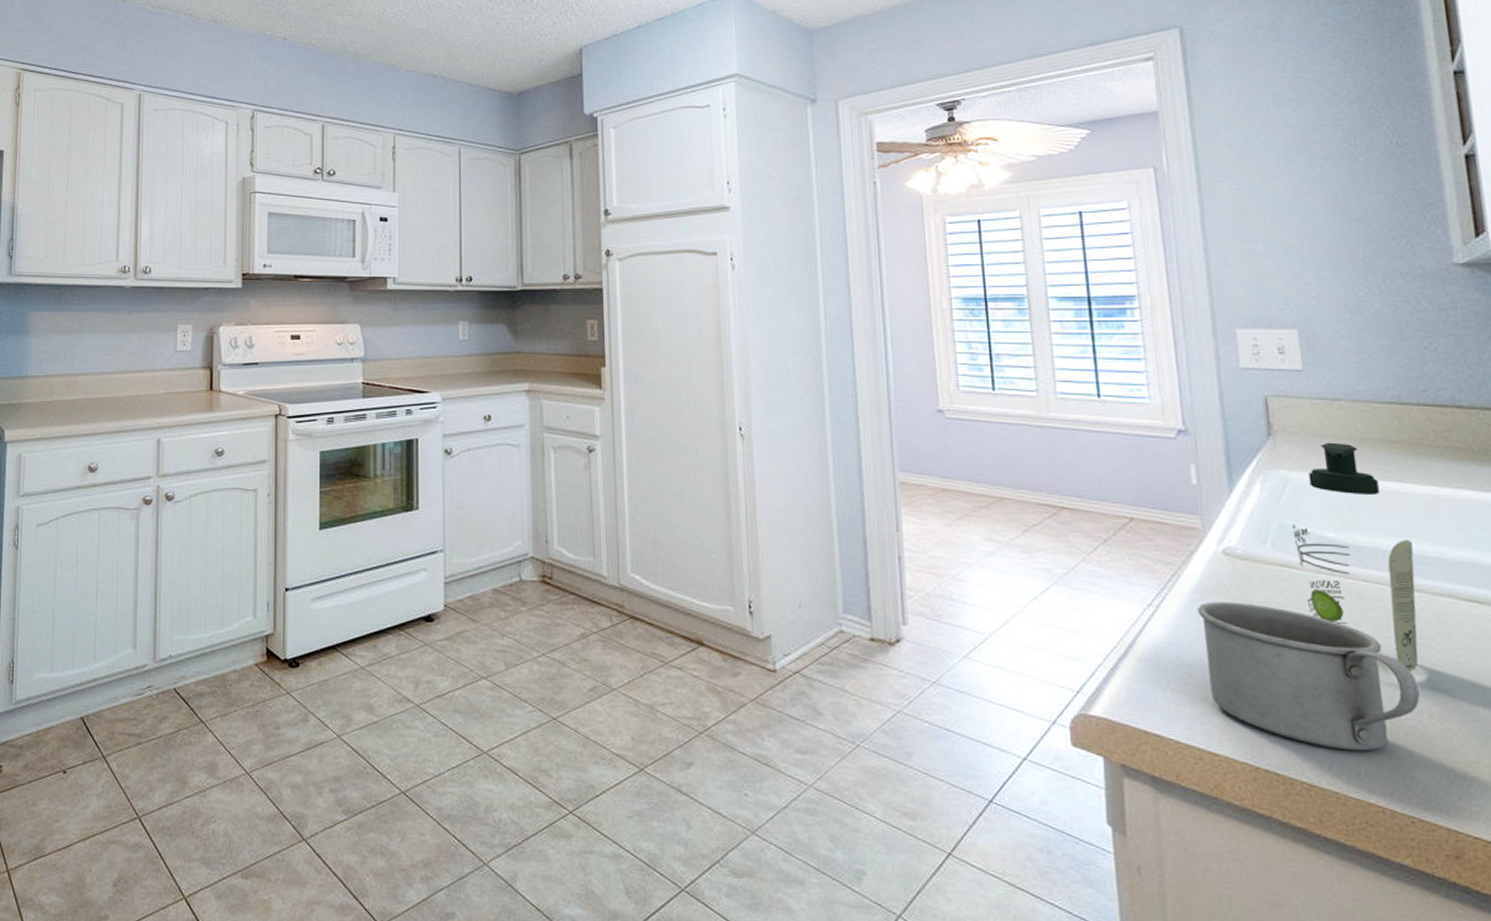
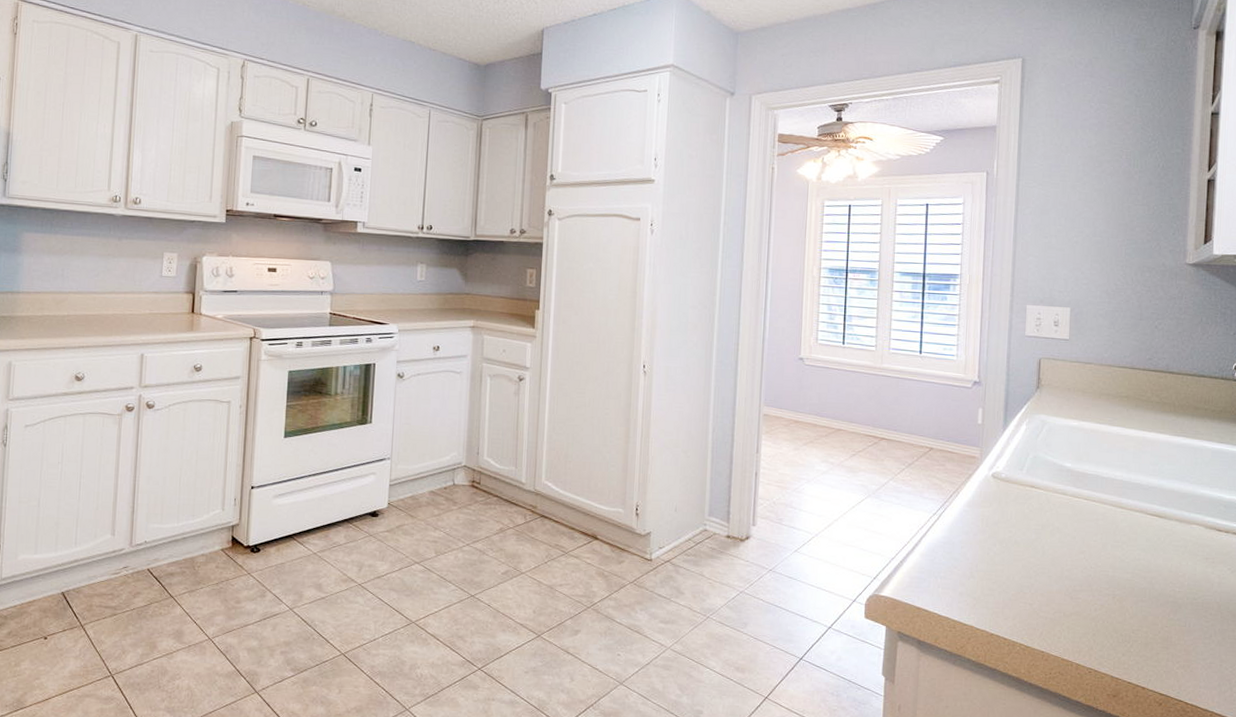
mug: present [1198,602,1420,752] -> none [968,512,1110,623]
soap dispenser: present [1292,442,1419,671] -> none [1042,395,1123,565]

